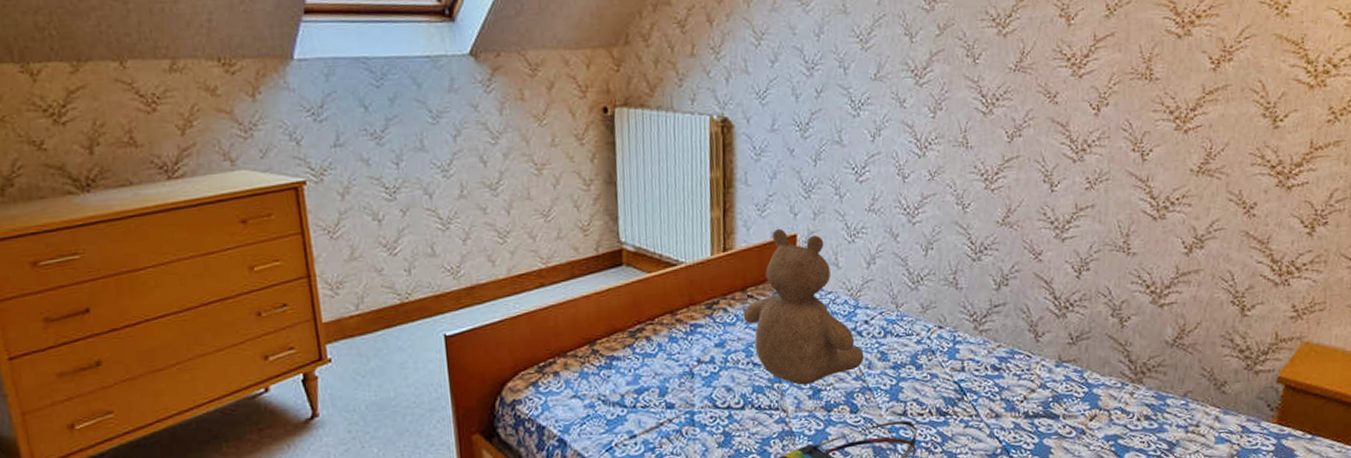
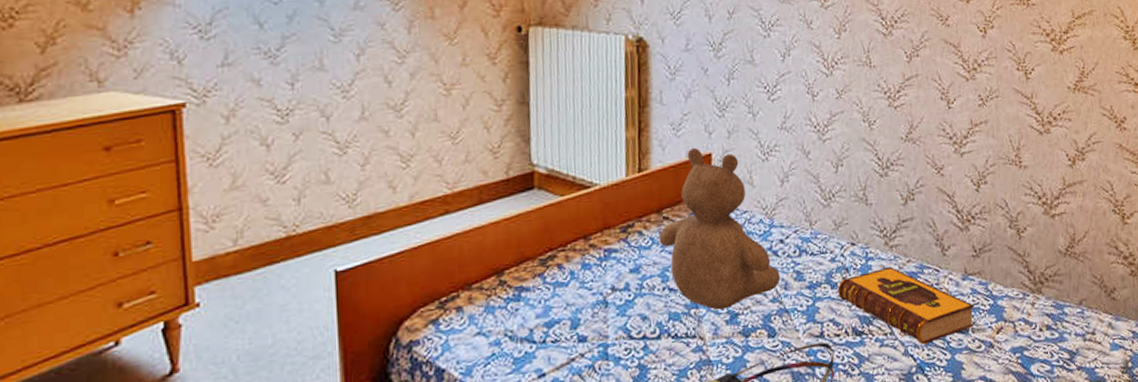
hardback book: none [922,350,1067,429] -> present [837,266,975,345]

